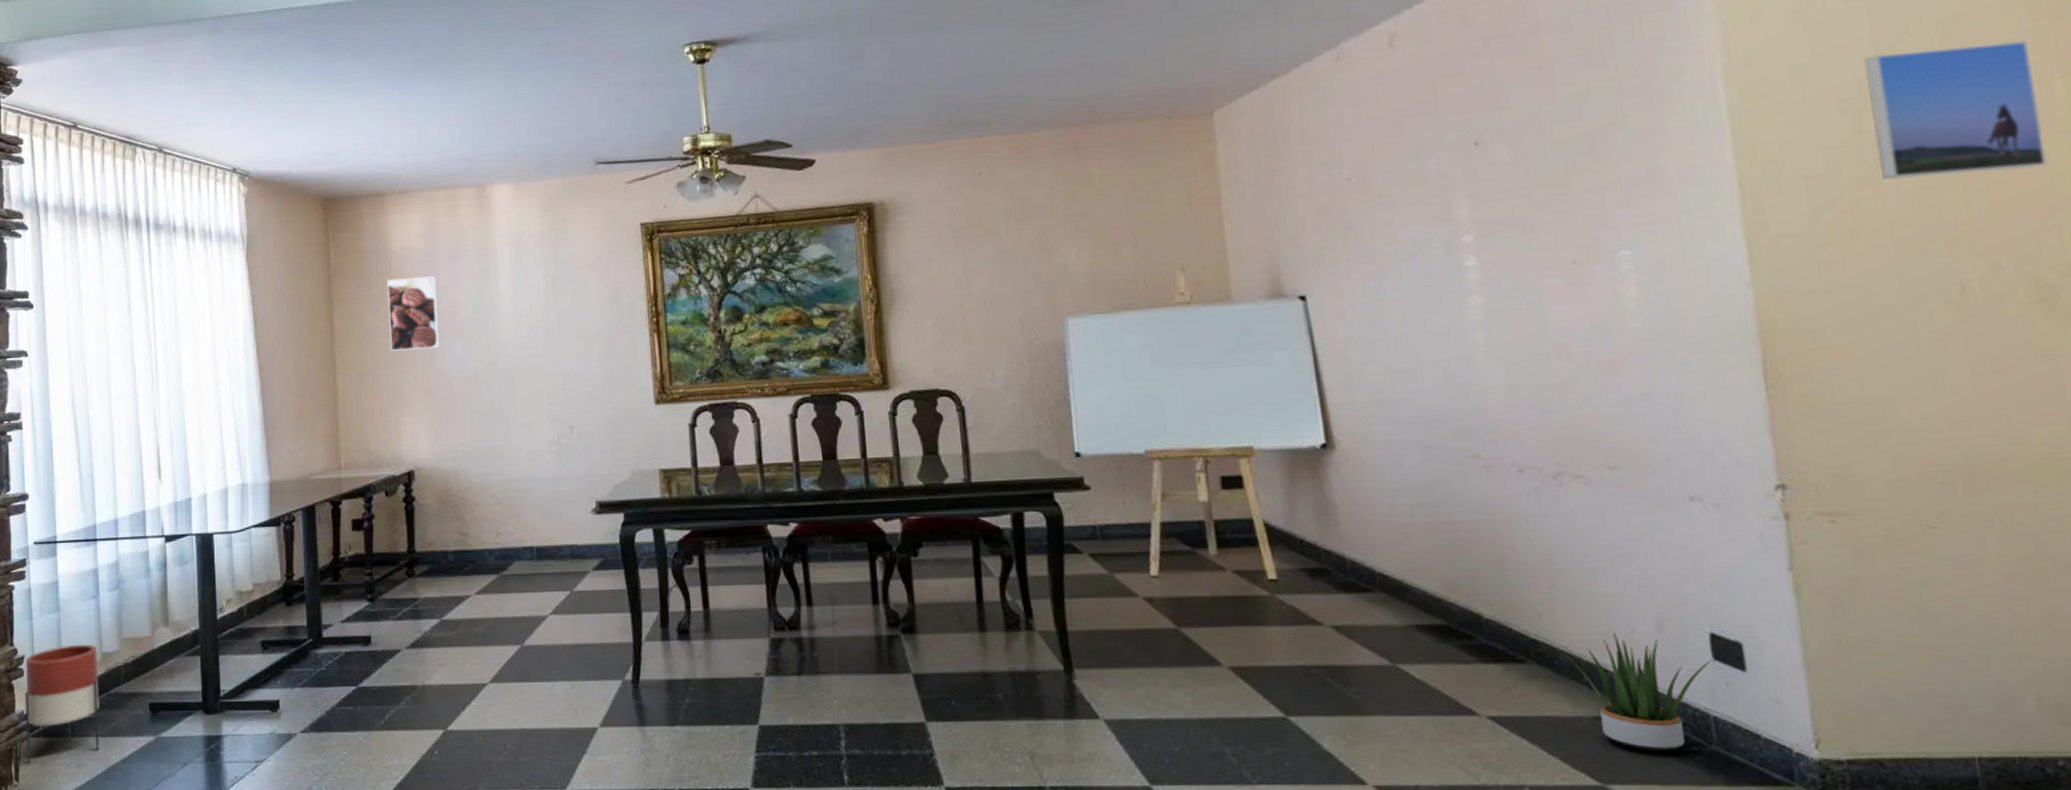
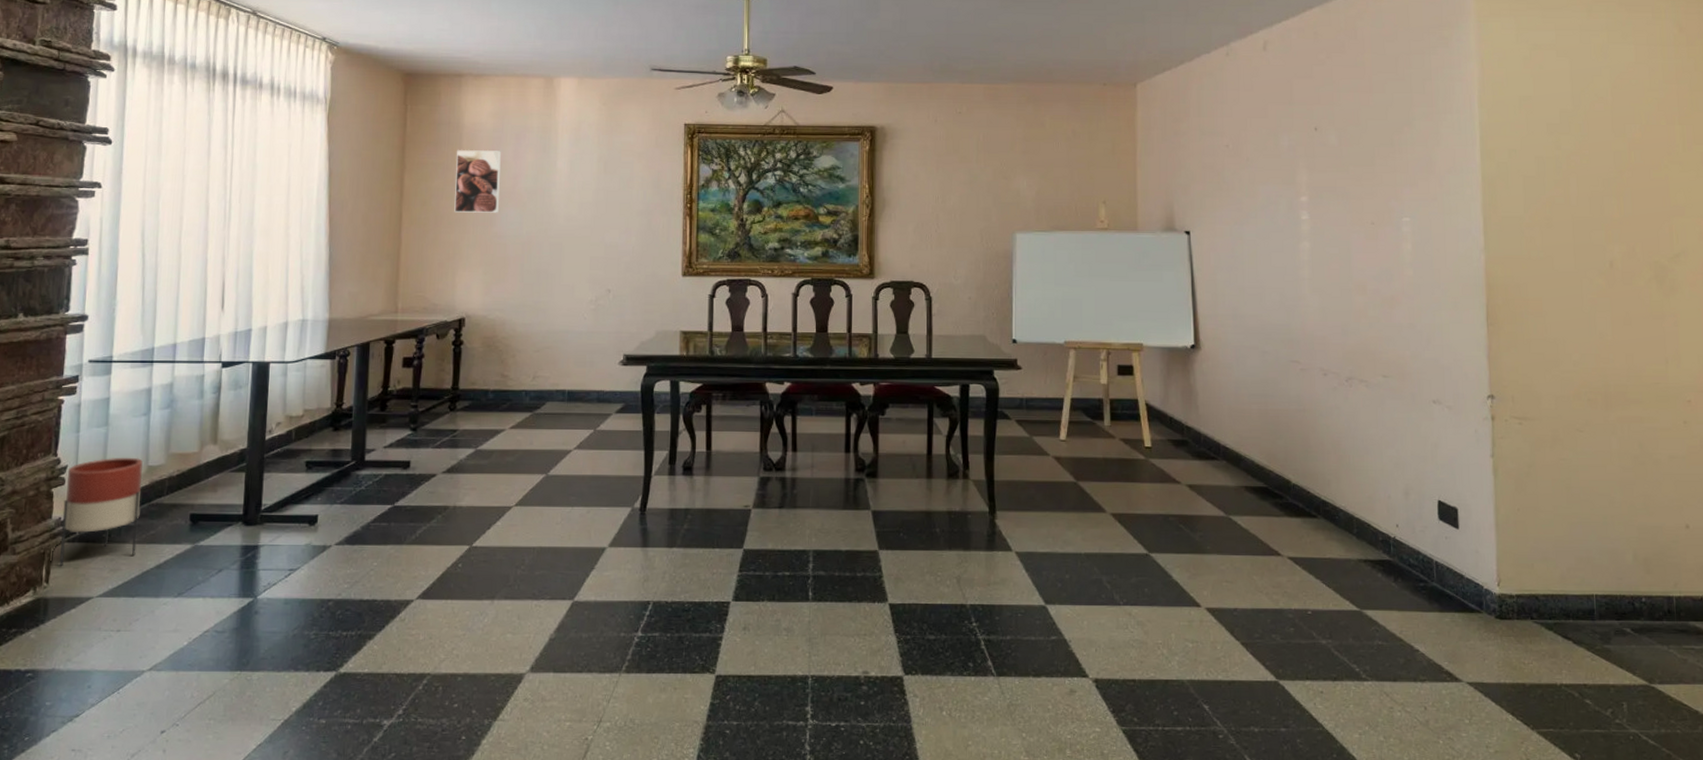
potted plant: present [1558,632,1712,752] -> none [1339,497,1438,586]
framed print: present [1864,39,2047,179] -> none [1565,95,1667,186]

